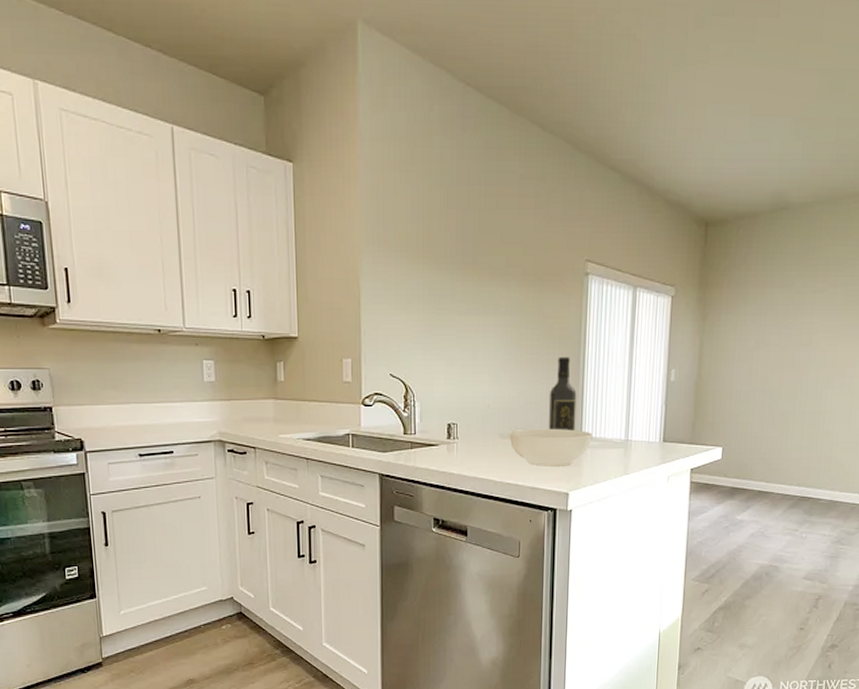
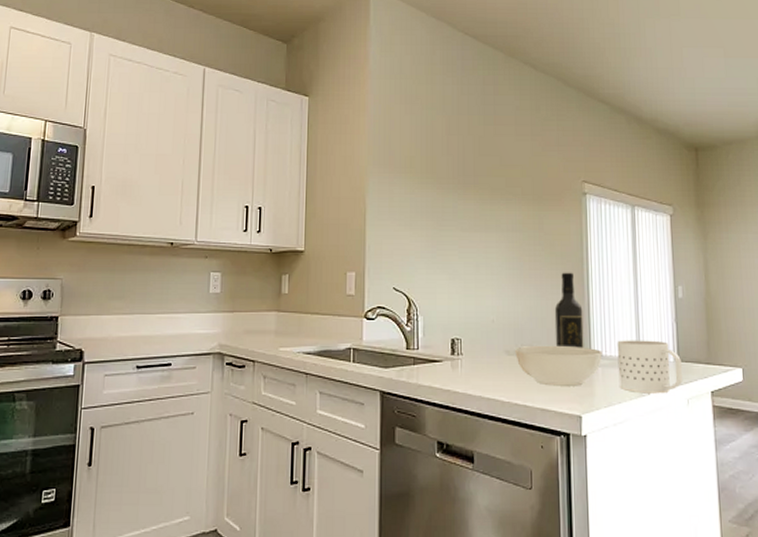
mug: none [605,422,666,472] -> present [617,340,682,394]

